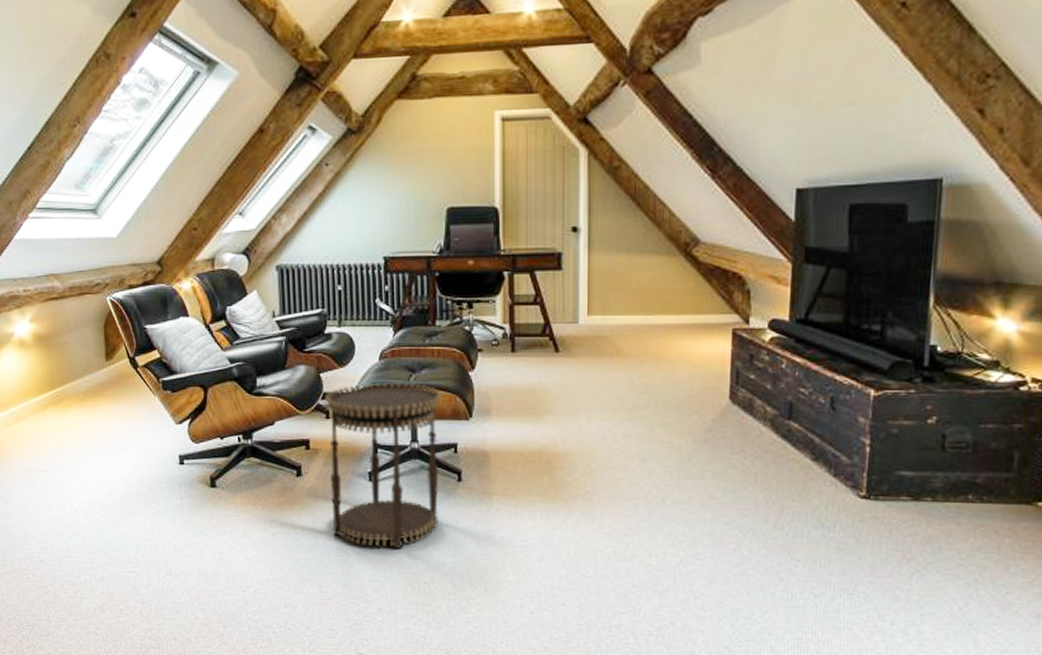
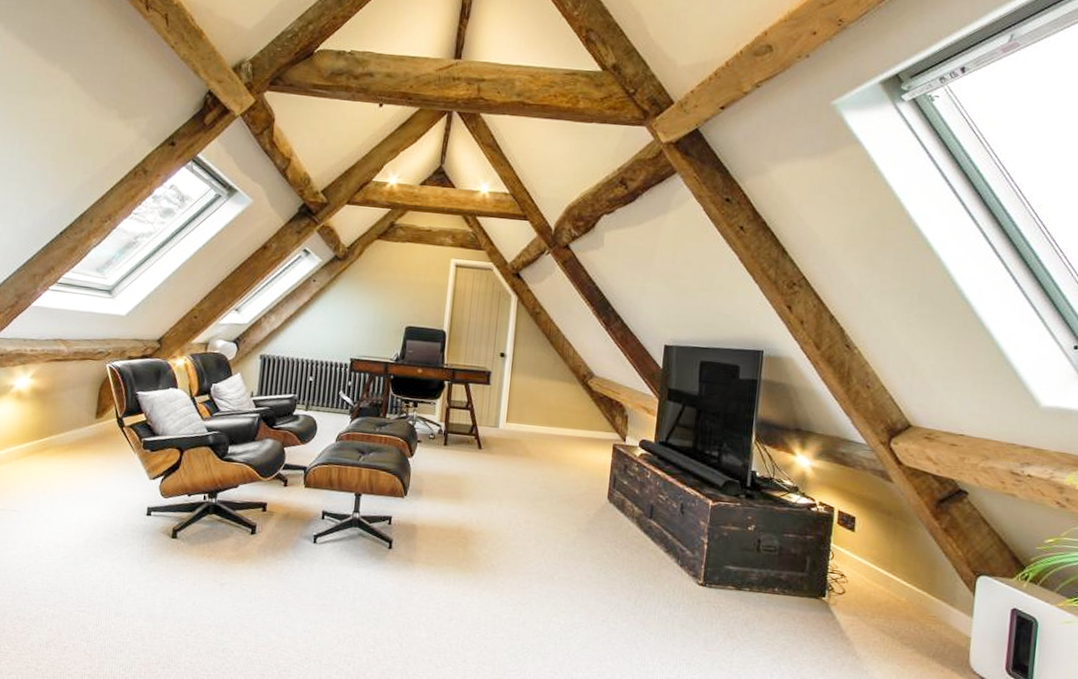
side table: present [324,383,442,549] -> none [275,460,384,605]

